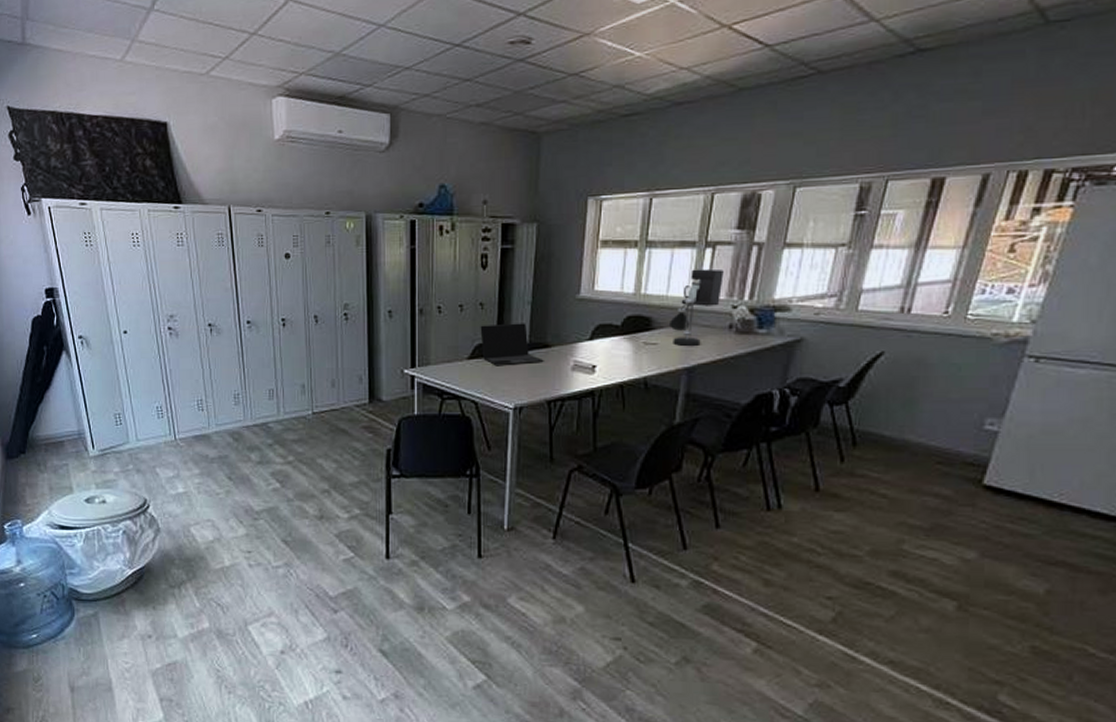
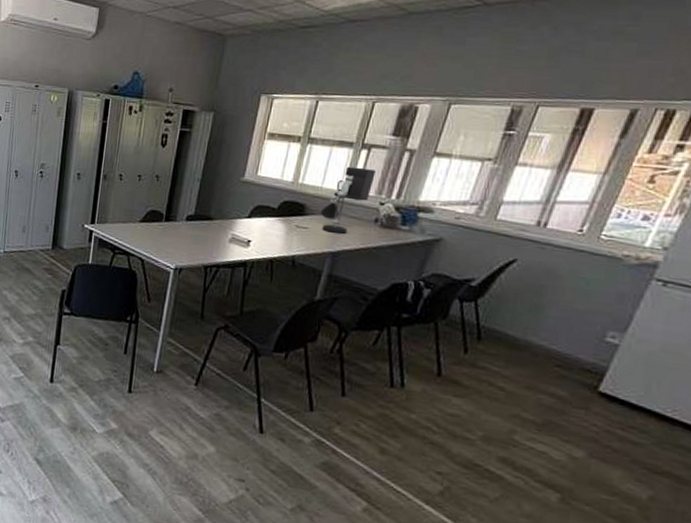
laptop: present [480,323,544,366] -> none [153,194,206,233]

